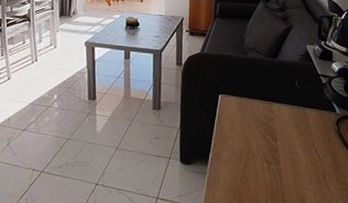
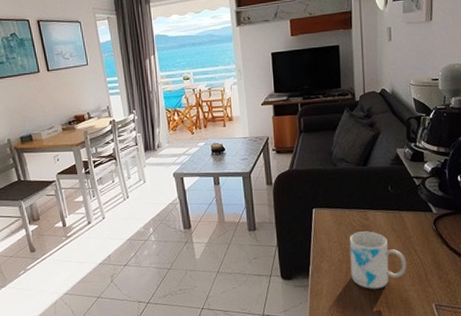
mug: none [250,123,306,184] -> present [349,231,407,289]

